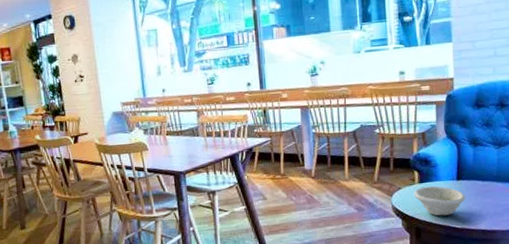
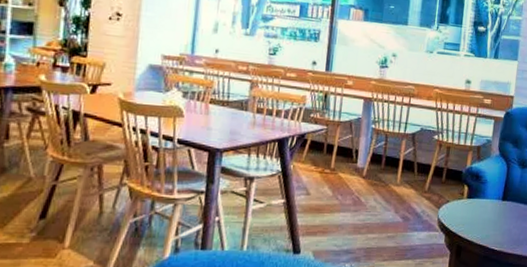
bowl: present [414,185,466,216] -> none [460,202,508,236]

